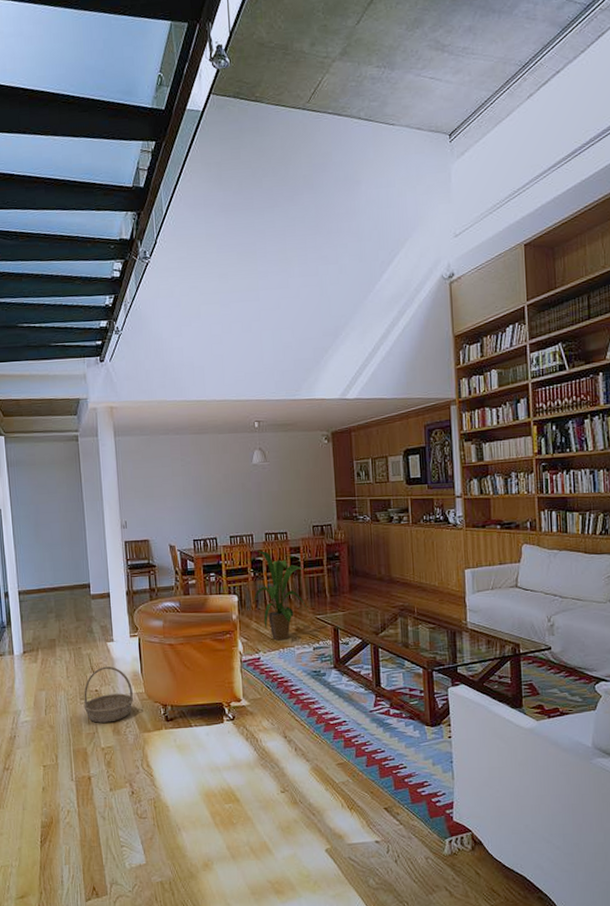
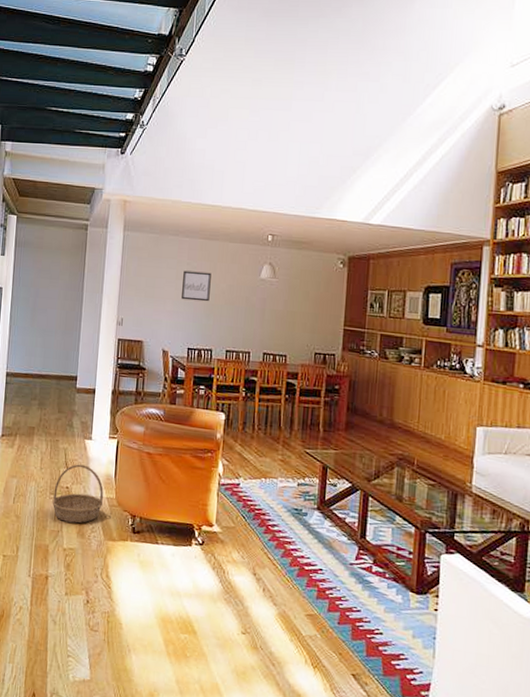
wall art: none [179,465,207,495] -> present [181,270,211,302]
house plant: present [252,551,310,641] -> none [240,370,302,470]

